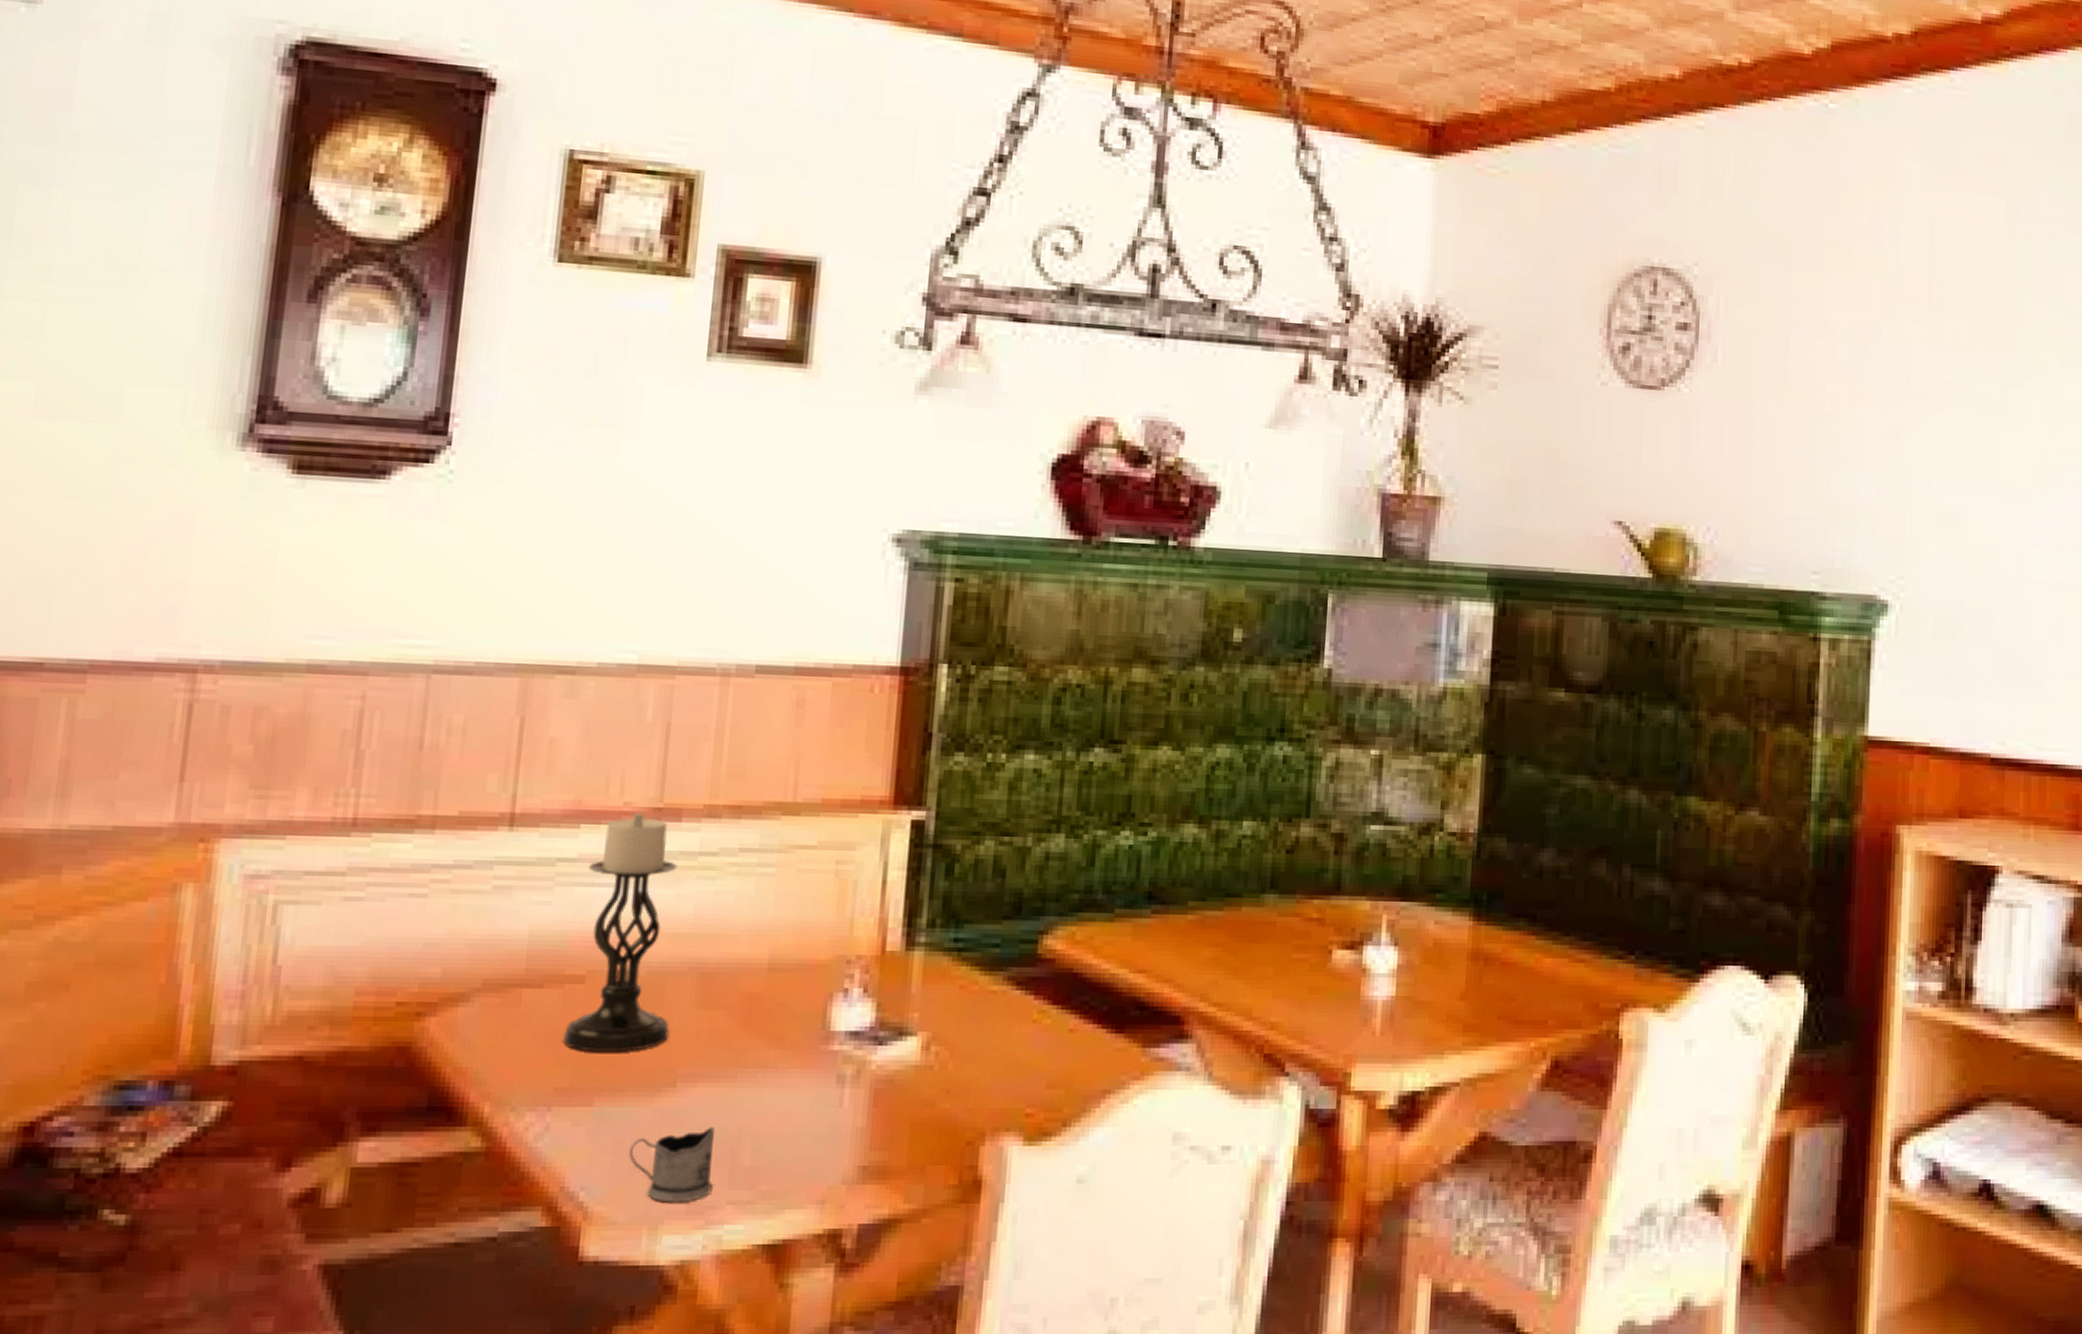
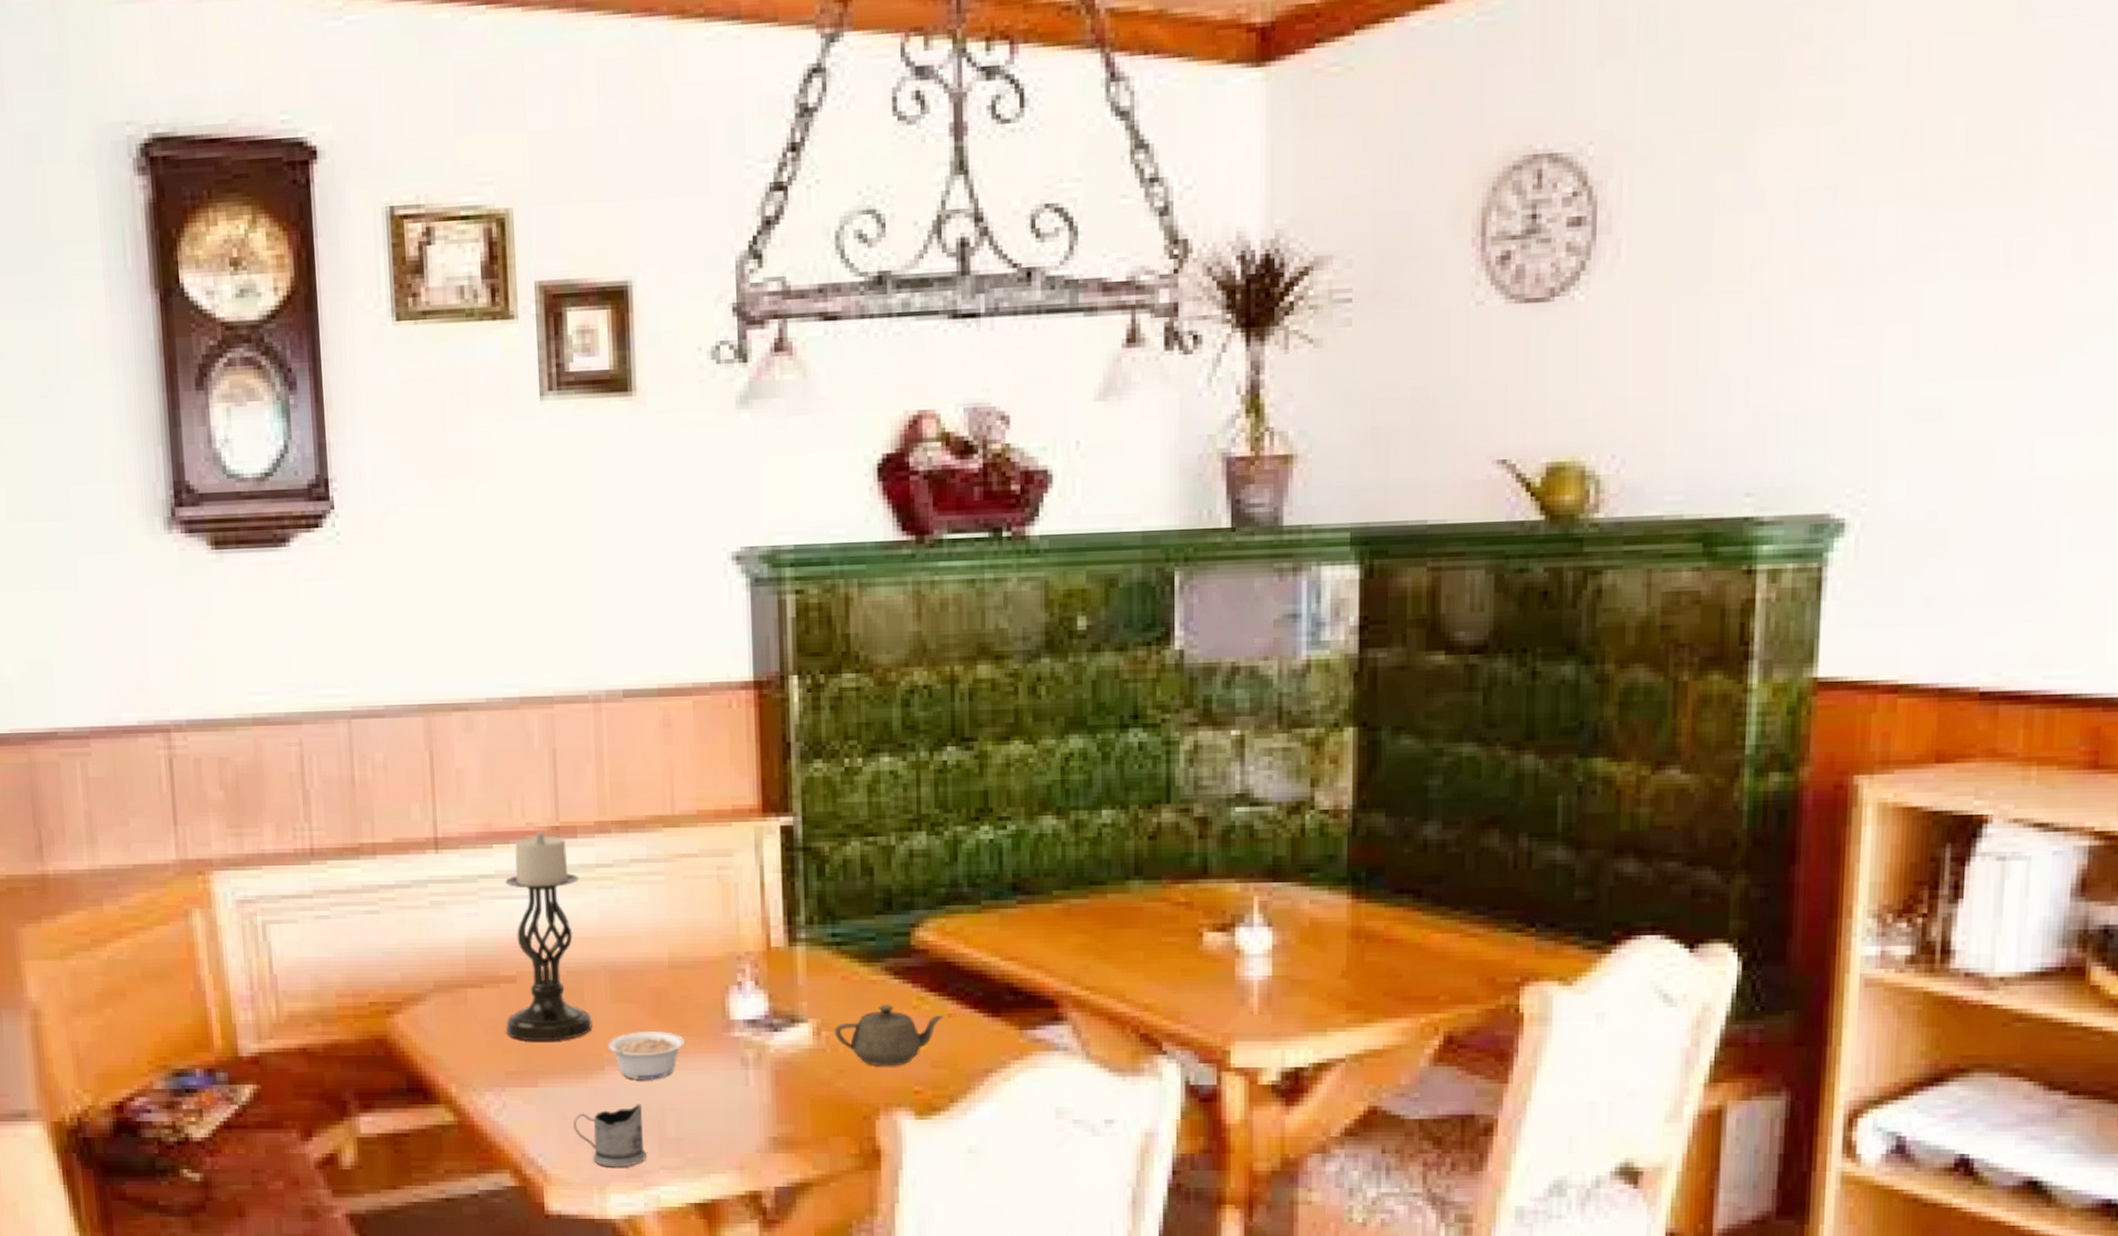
legume: none [683,1042,775,1098] -> present [607,1030,685,1079]
teapot: none [945,1016,1065,1086] -> present [834,1003,944,1067]

